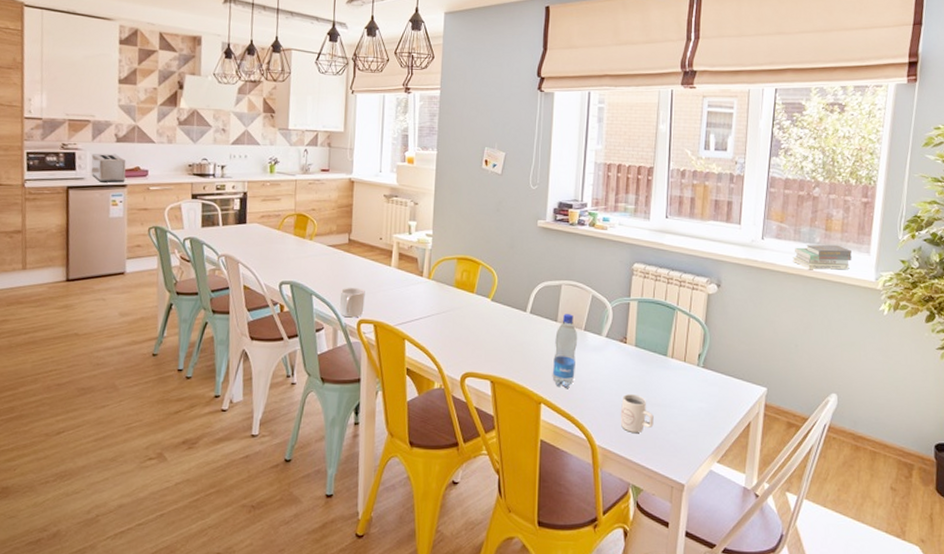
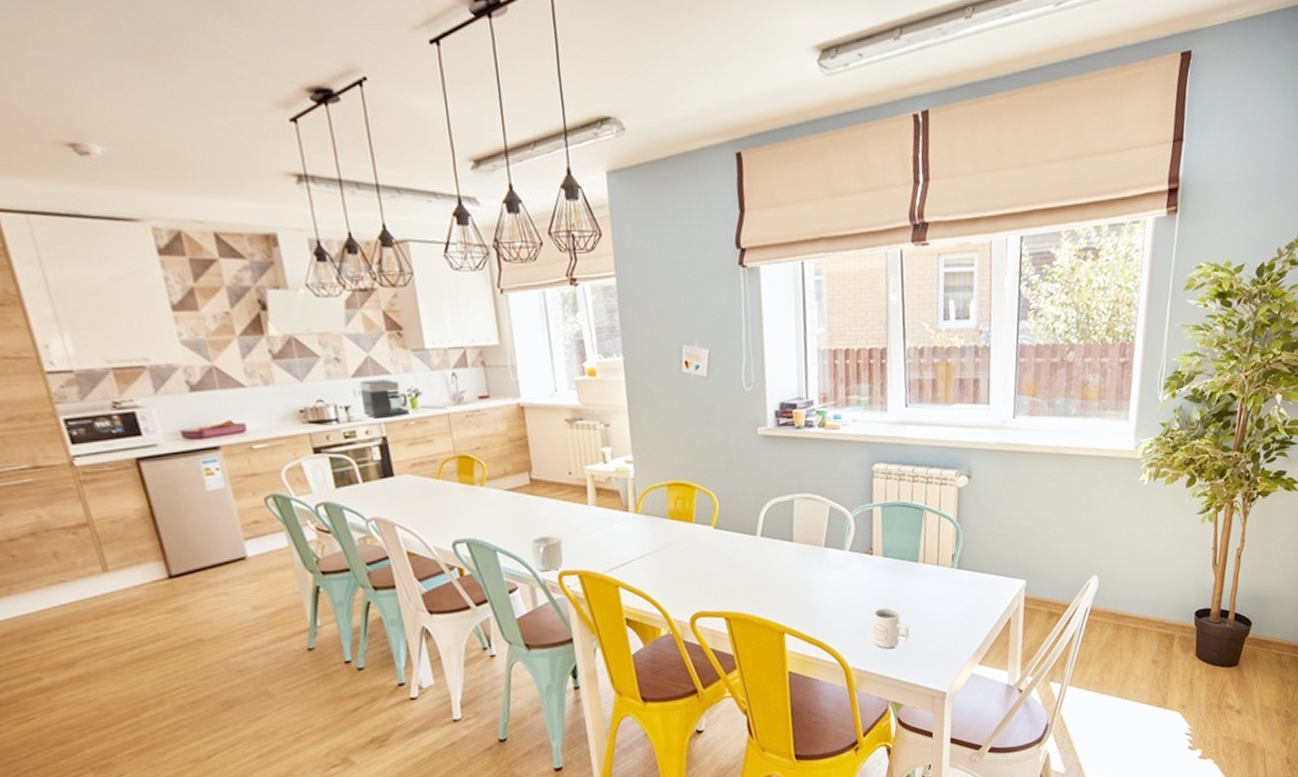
toaster: present [91,153,126,183] -> none [159,407,217,447]
coffee maker: none [234,148,269,178] -> present [359,379,410,419]
bottle: present [552,314,578,388] -> none [792,531,819,613]
books: present [793,244,852,270] -> none [1047,414,1110,447]

